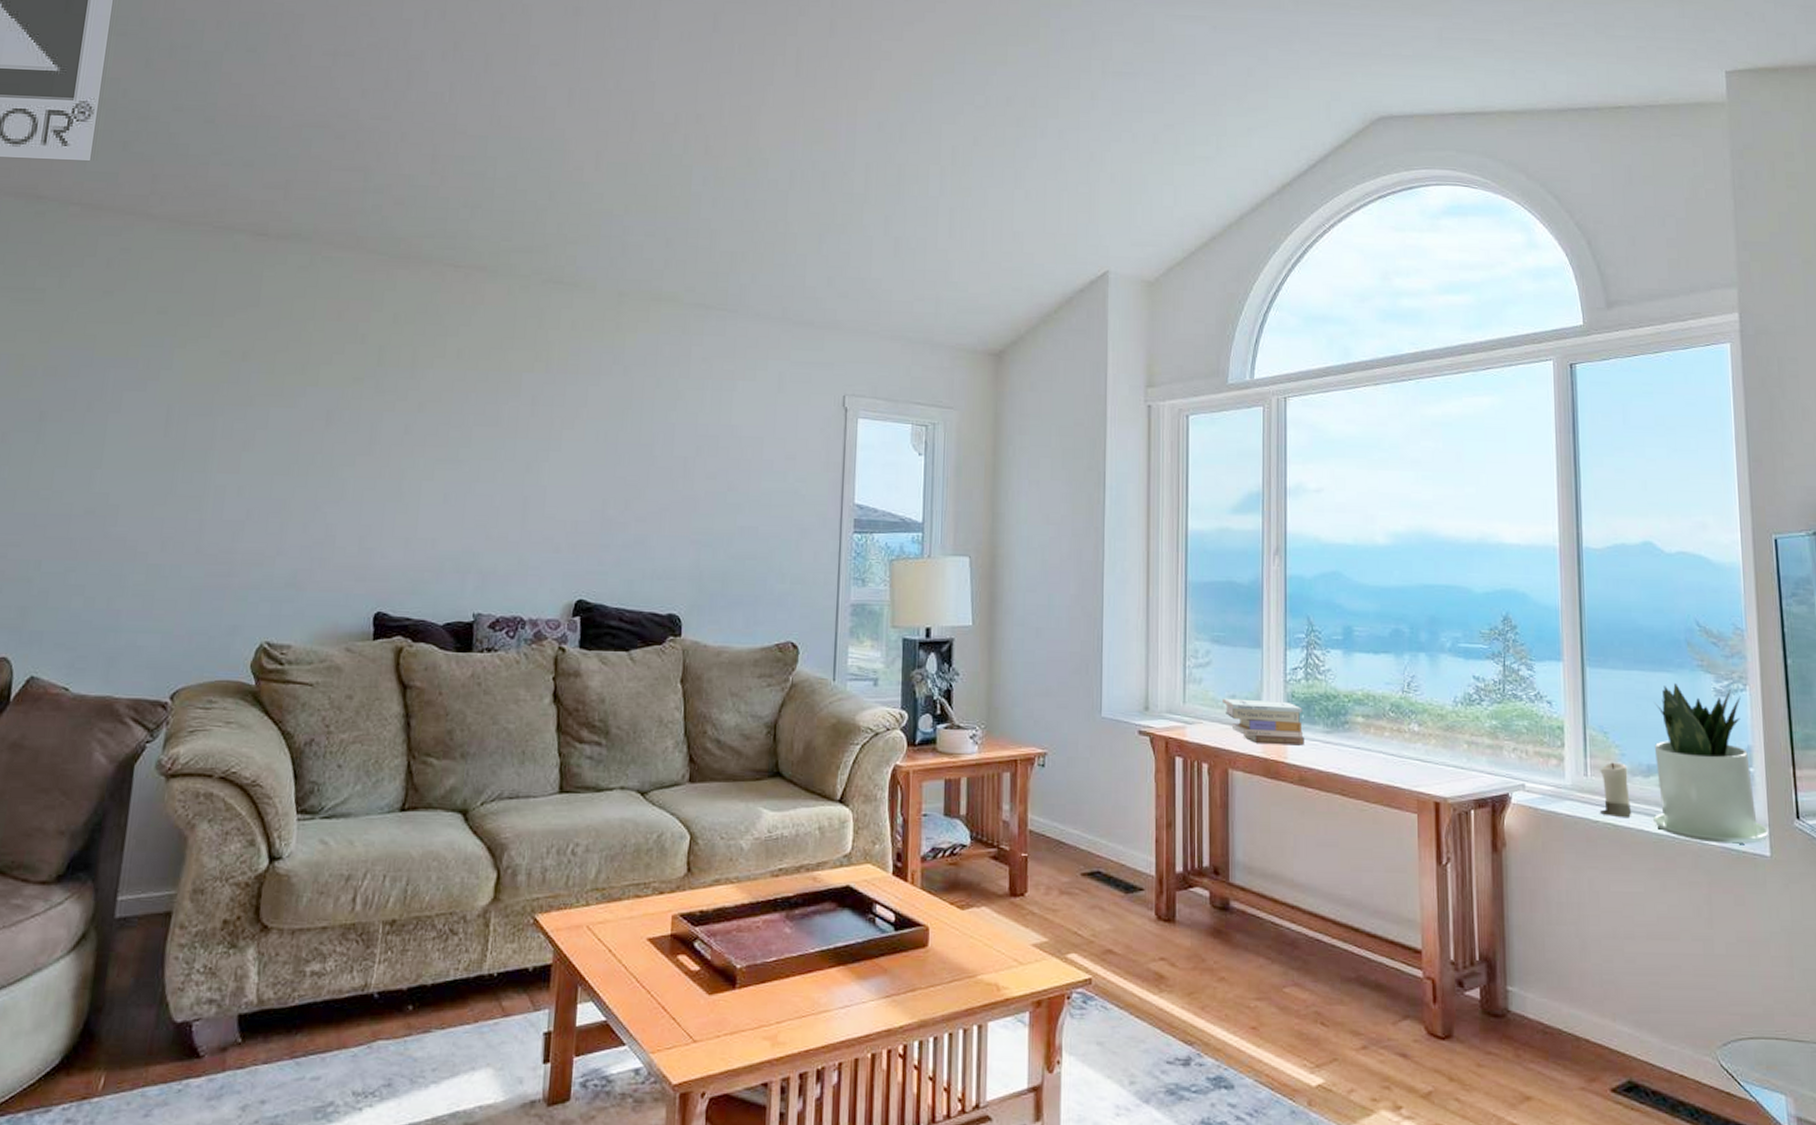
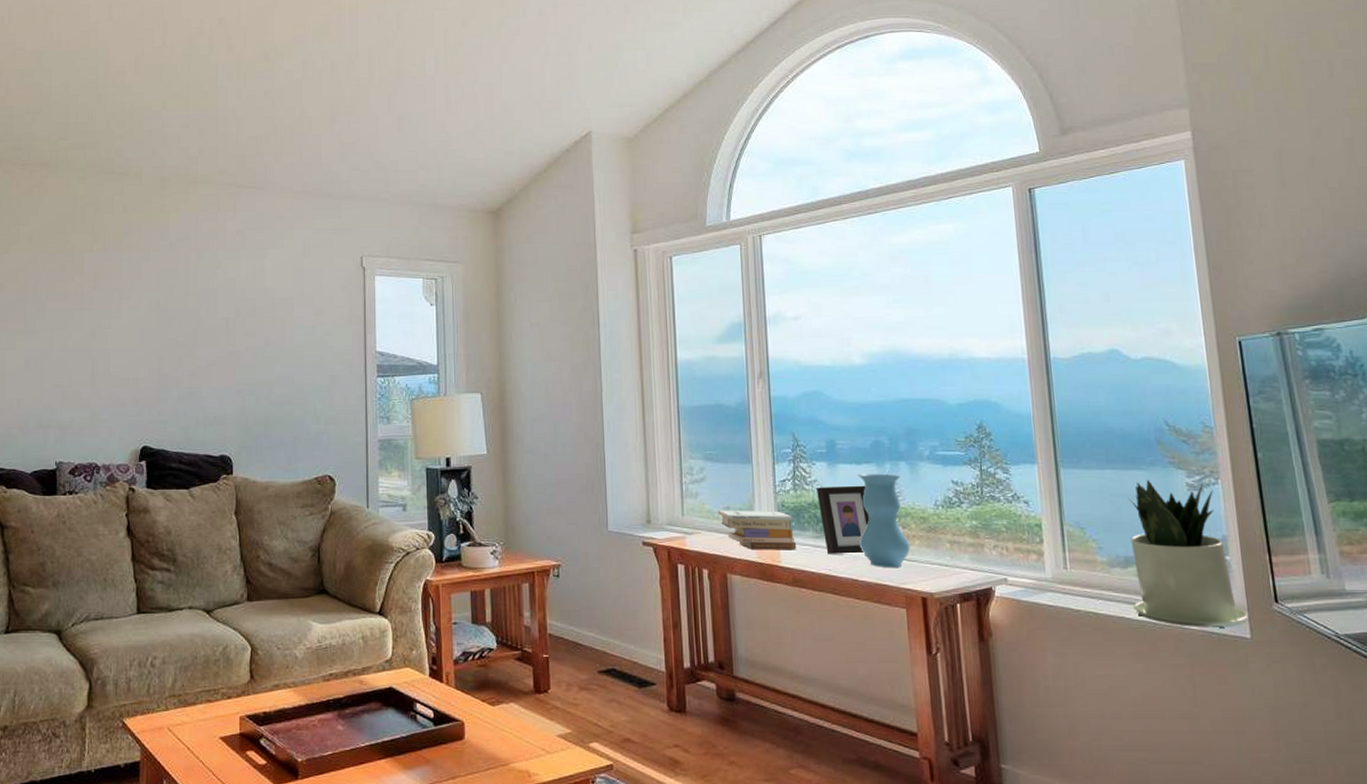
picture frame: none [1329,676,1385,752] -> present [815,485,870,554]
vase: none [1373,664,1426,768] -> present [857,473,911,567]
candle: present [1600,762,1632,817] -> none [1079,555,1113,606]

